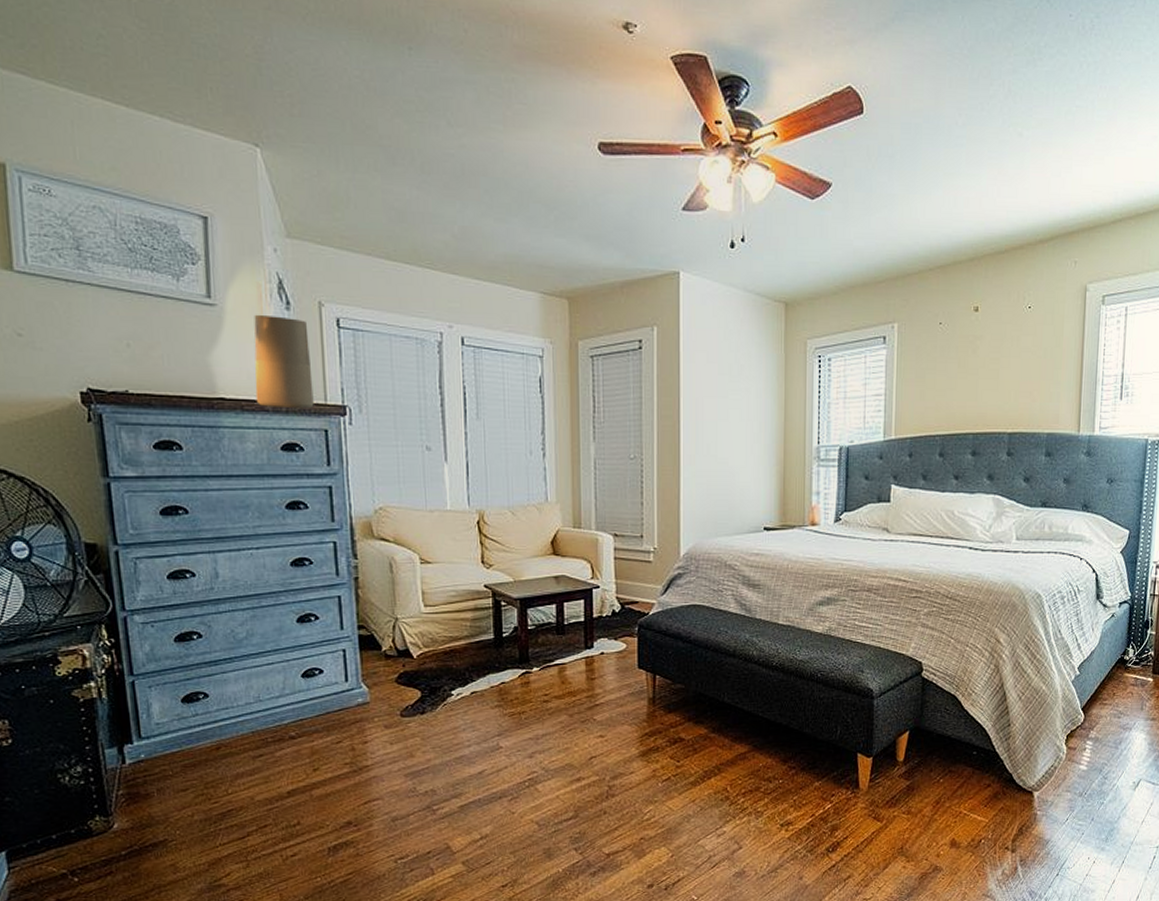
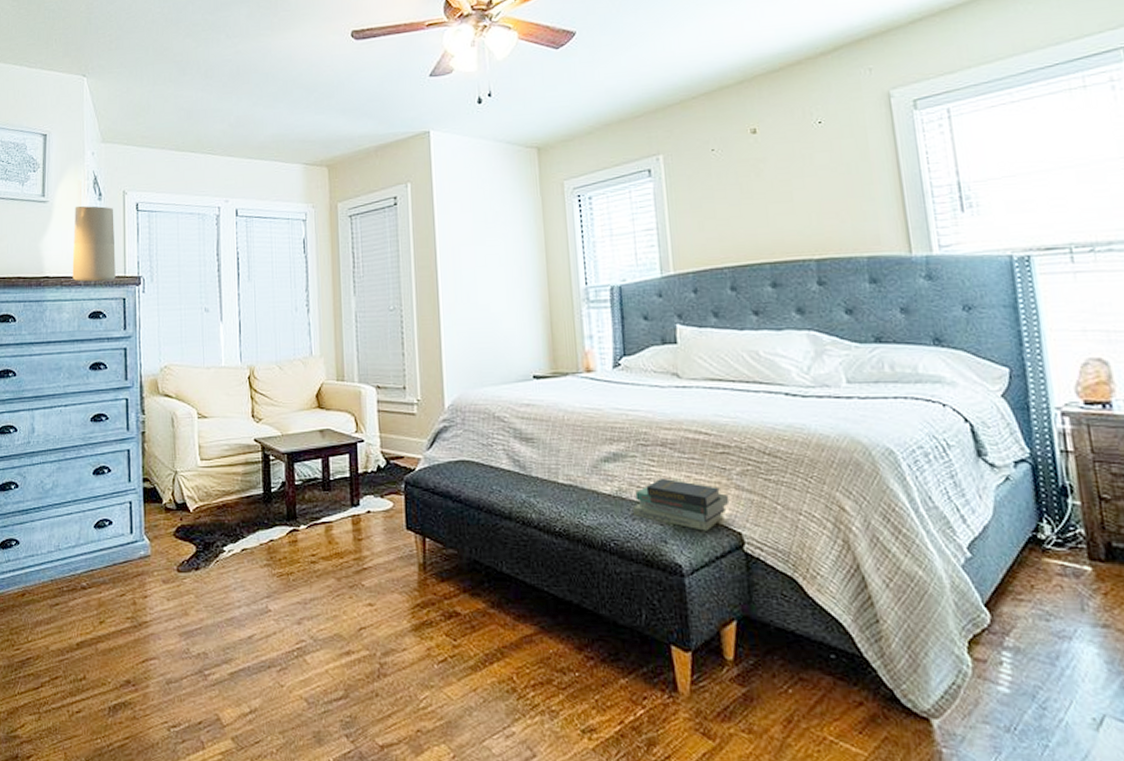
books: none [839,618,916,662] -> present [633,477,730,531]

